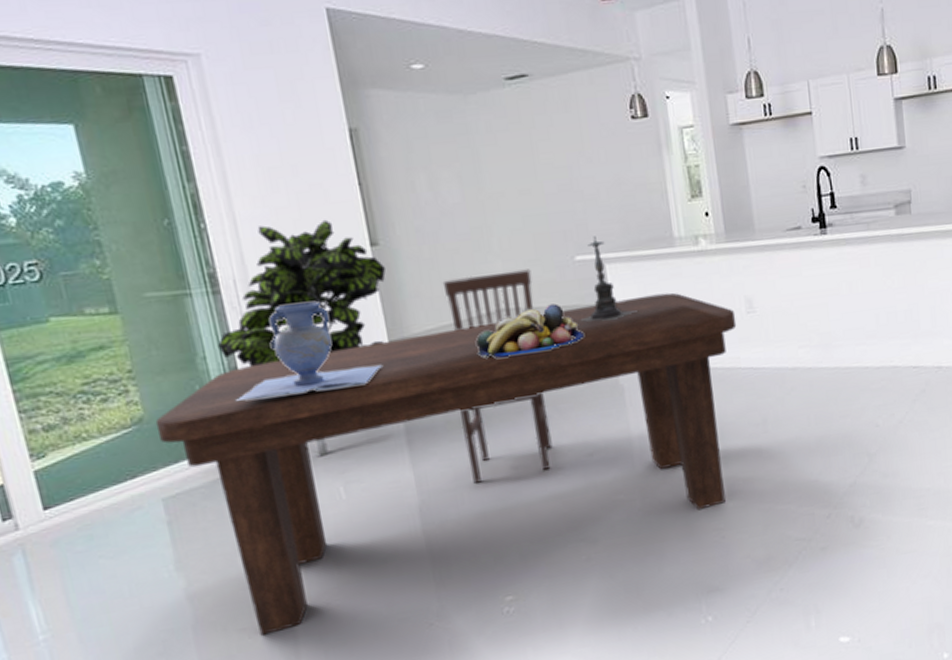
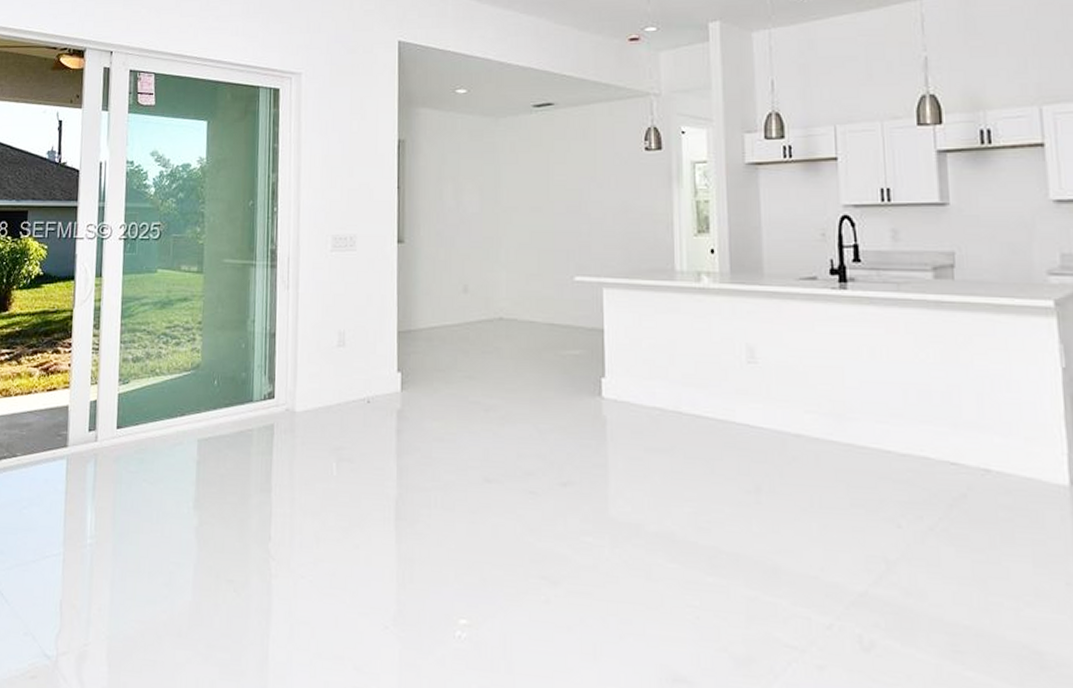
dining table: present [155,292,737,636] -> none [207,326,735,593]
indoor plant: present [218,219,387,457] -> none [266,214,407,430]
vase: present [234,301,382,401] -> none [268,285,388,369]
dining chair: present [442,269,553,484] -> none [446,282,531,490]
fruit bowl: present [476,303,584,358] -> none [471,320,573,367]
candle holder: present [578,236,637,322] -> none [570,259,629,347]

